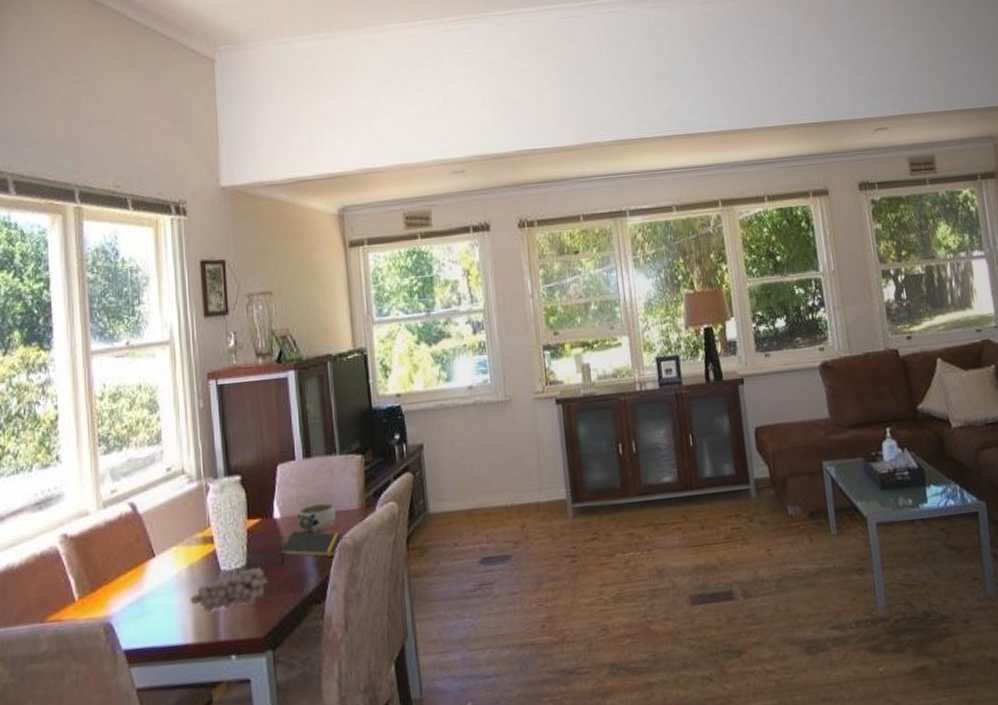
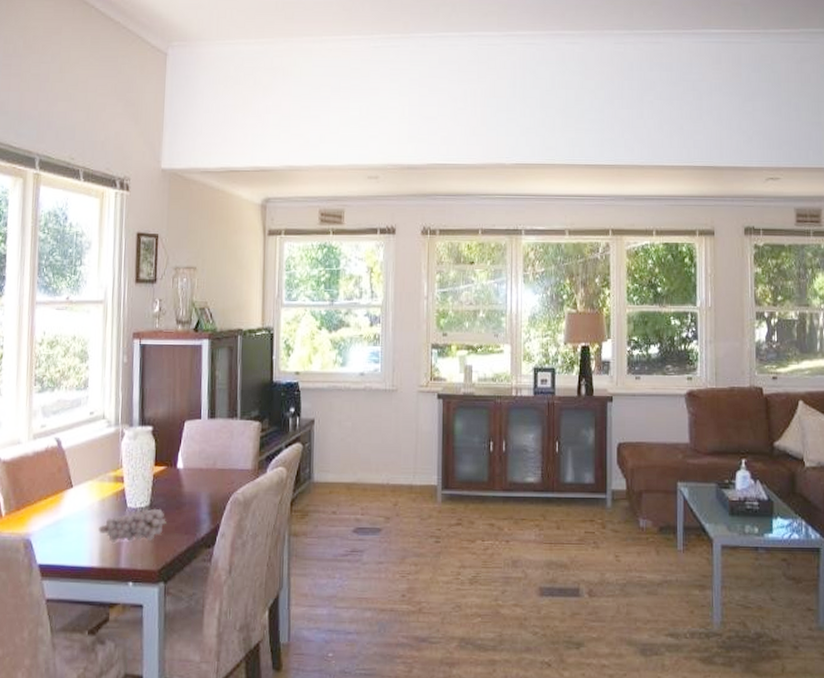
notepad: present [280,531,343,565] -> none [180,481,235,510]
bowl: present [297,503,336,532] -> none [198,460,232,484]

